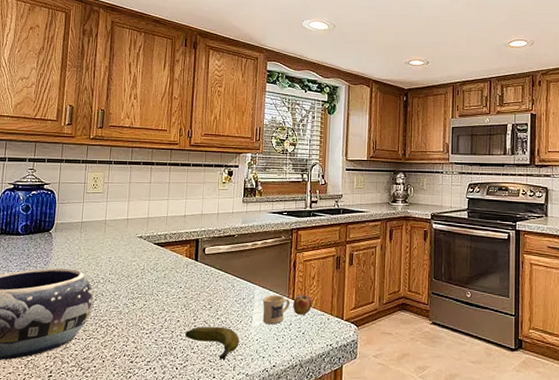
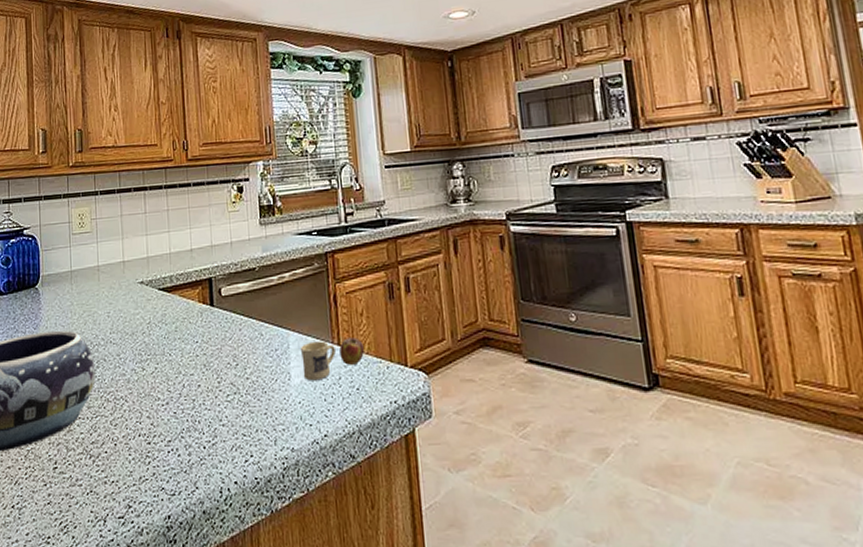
banana: present [185,326,239,360] -> none [209,388,278,433]

